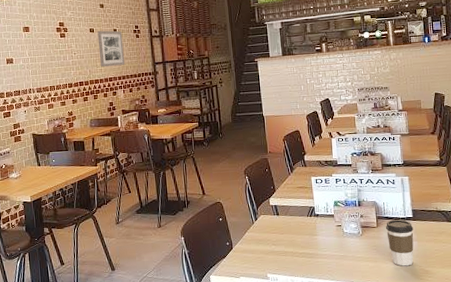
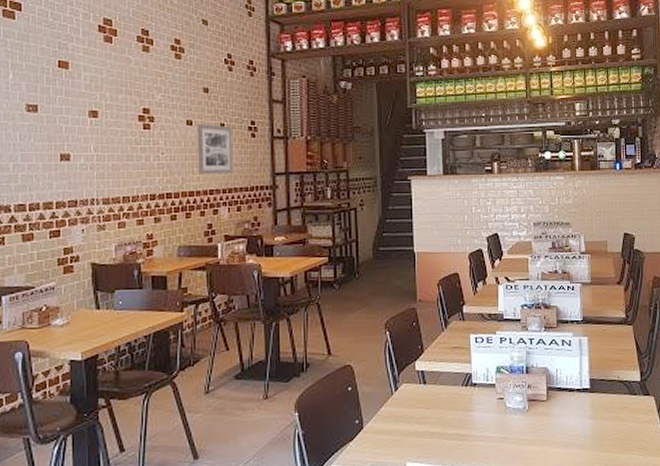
coffee cup: present [385,219,414,266] -> none [557,390,590,451]

